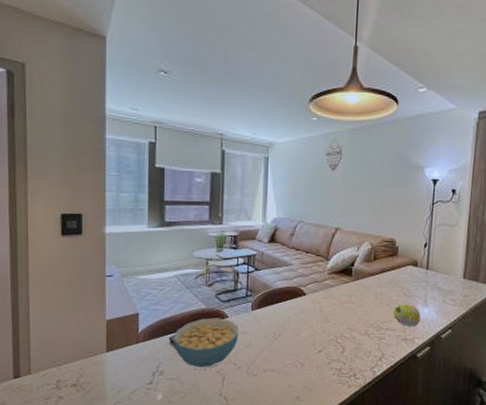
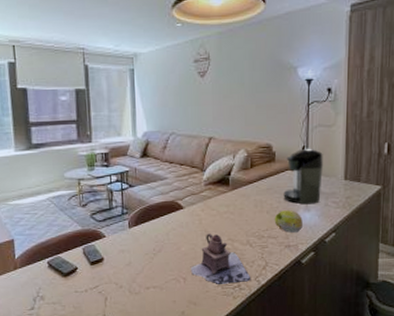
cereal bowl: present [173,318,238,368] -> none [51,238,118,290]
teapot: none [308,321,367,372] -> present [190,233,251,284]
coffee maker: none [403,245,444,300] -> present [283,148,323,205]

